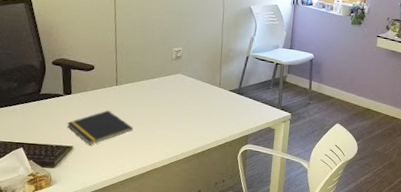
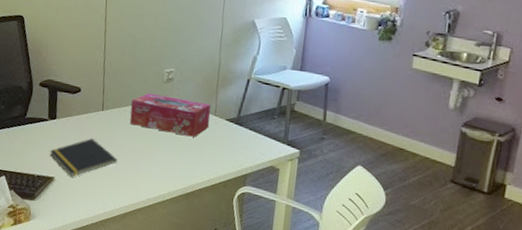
tissue box: none [143,69,215,106] -> present [130,93,211,137]

